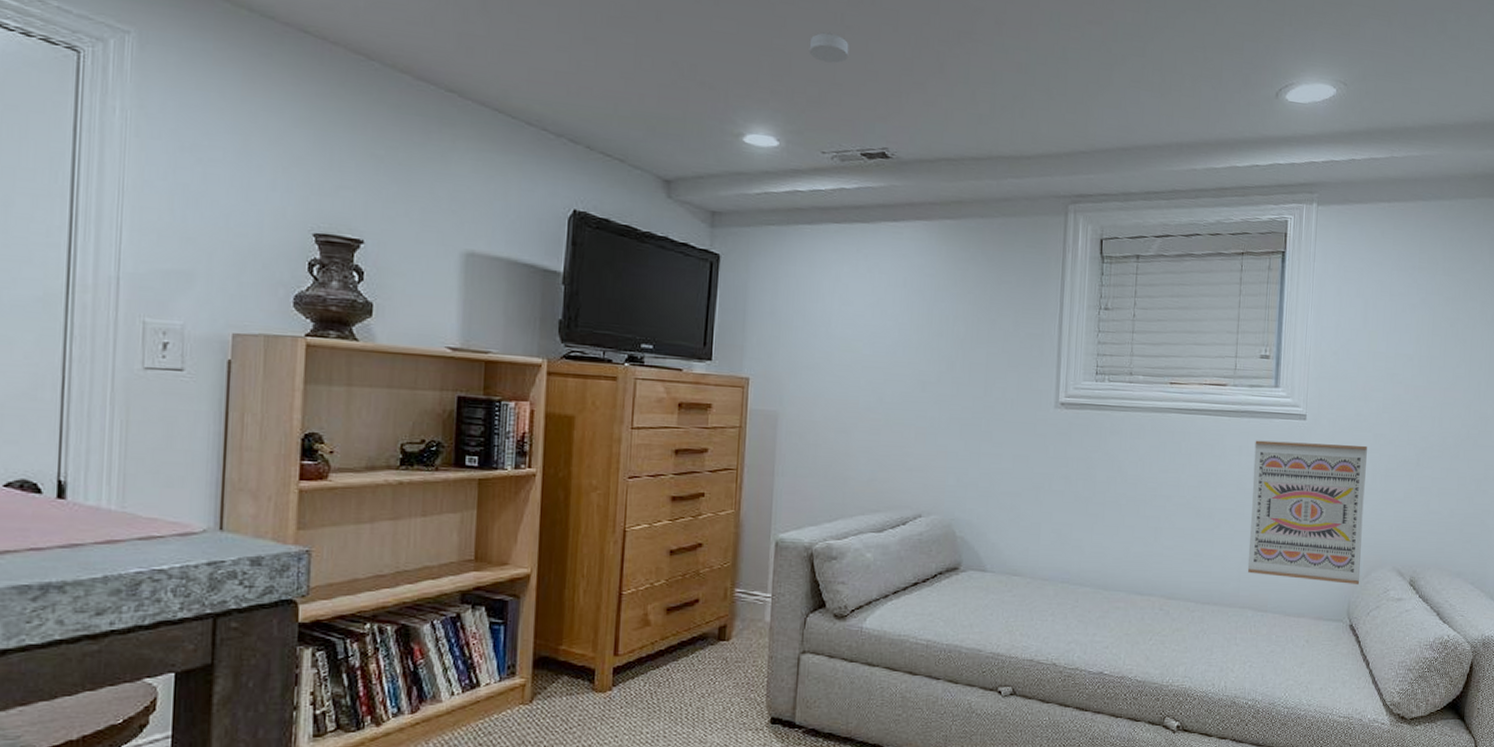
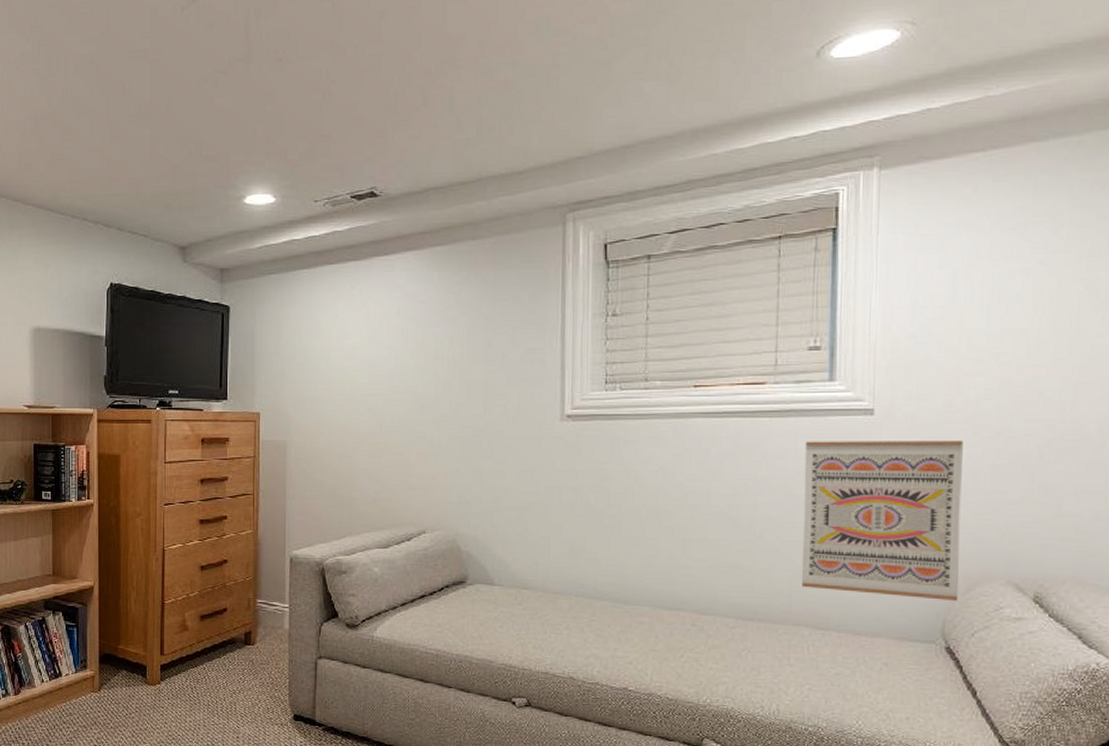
smoke detector: present [809,32,849,64] -> none [298,89,335,118]

